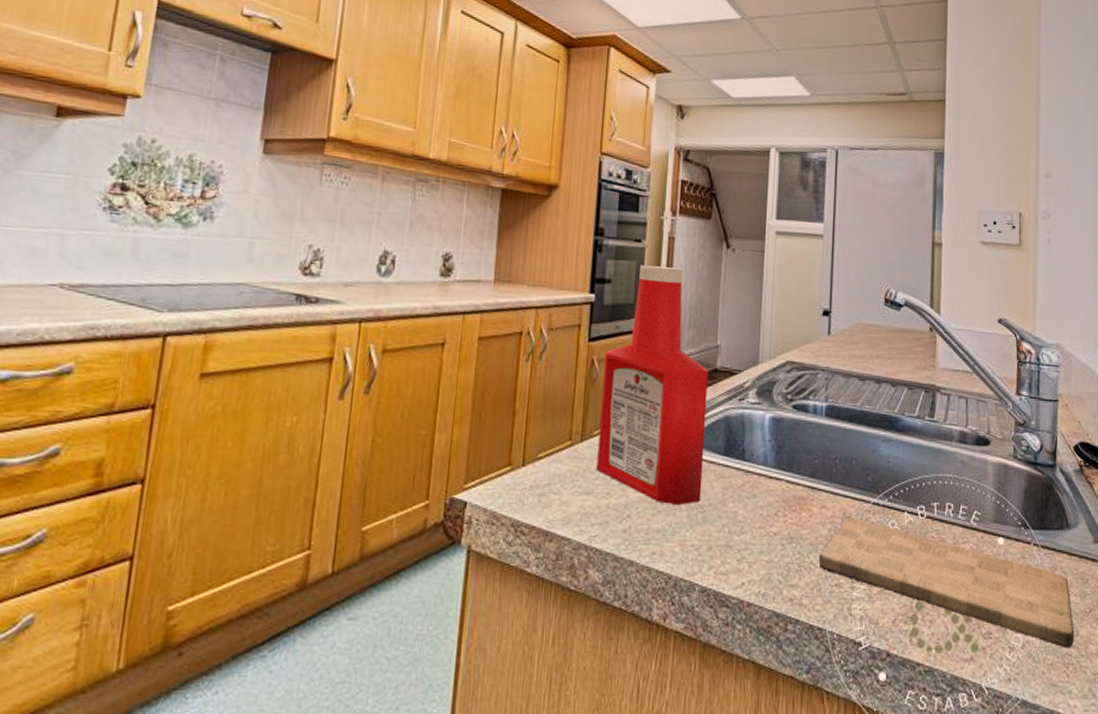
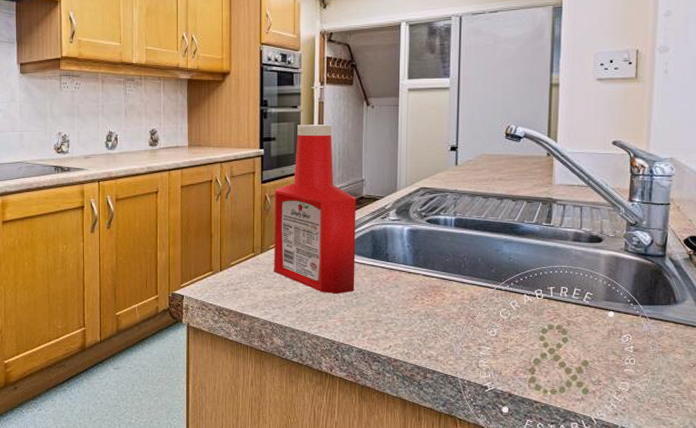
cutting board: present [818,516,1075,648] -> none [451,298,678,393]

